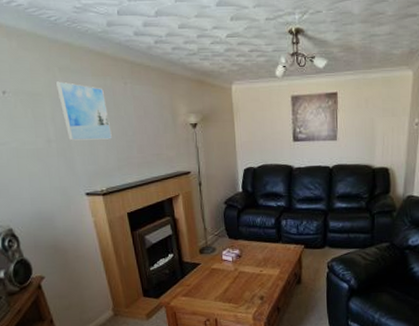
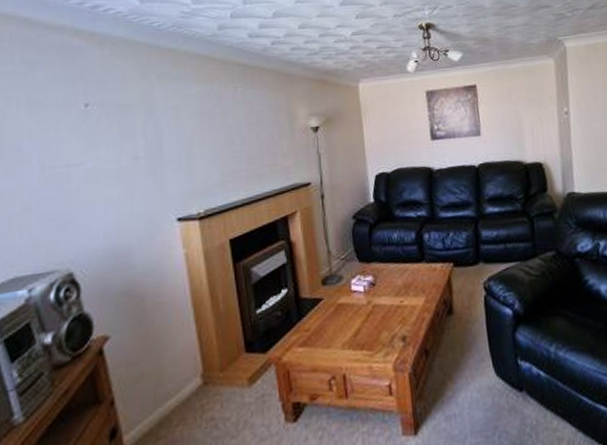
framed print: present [55,81,112,141] -> none [151,89,216,156]

